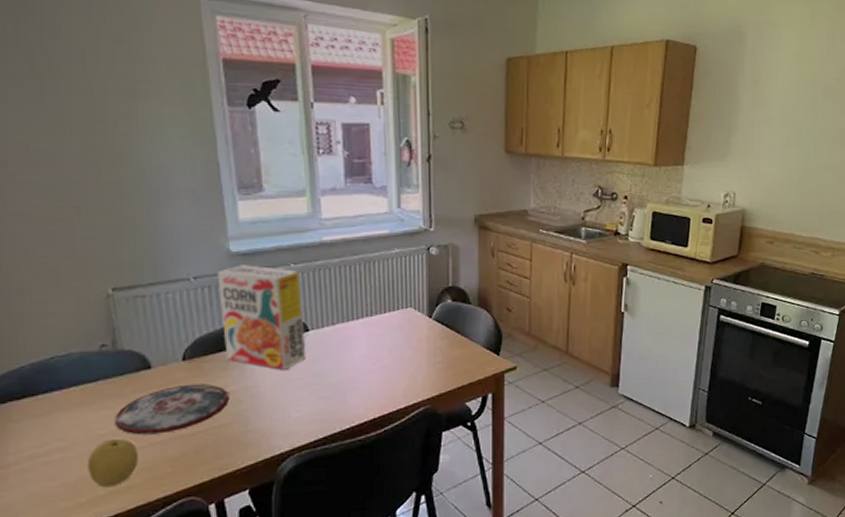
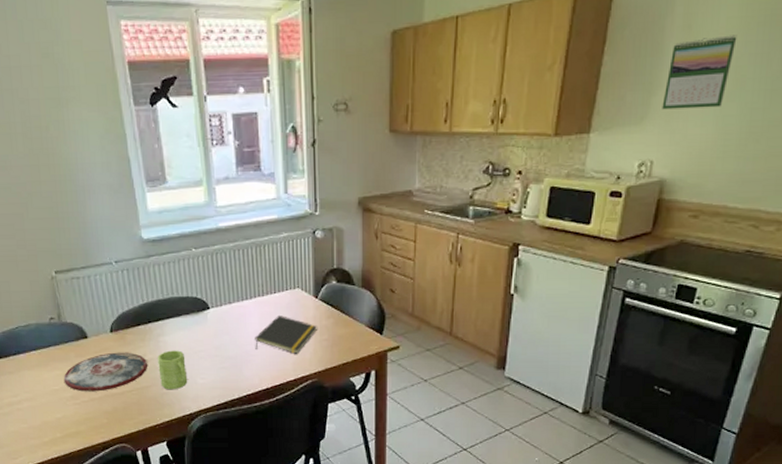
fruit: present [87,438,138,488] -> none [47,393,83,432]
cereal box: present [217,265,307,370] -> none [133,250,208,342]
mug: none [243,379,279,427] -> present [158,350,188,390]
notepad: none [361,337,431,379] -> present [255,315,317,354]
calendar: none [740,92,792,150] -> present [662,35,737,110]

